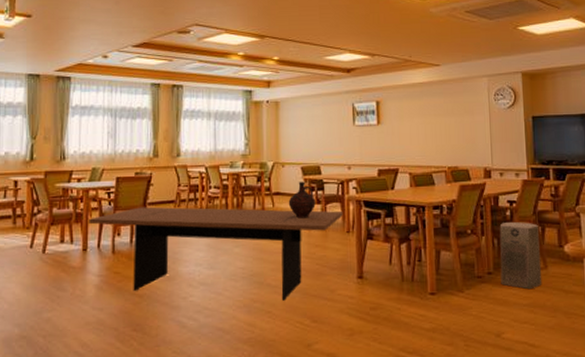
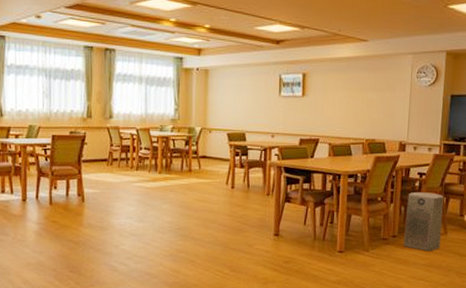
dining table: present [89,206,343,301] -> none [27,164,264,252]
ceramic jug: present [288,181,316,219] -> none [214,147,239,181]

